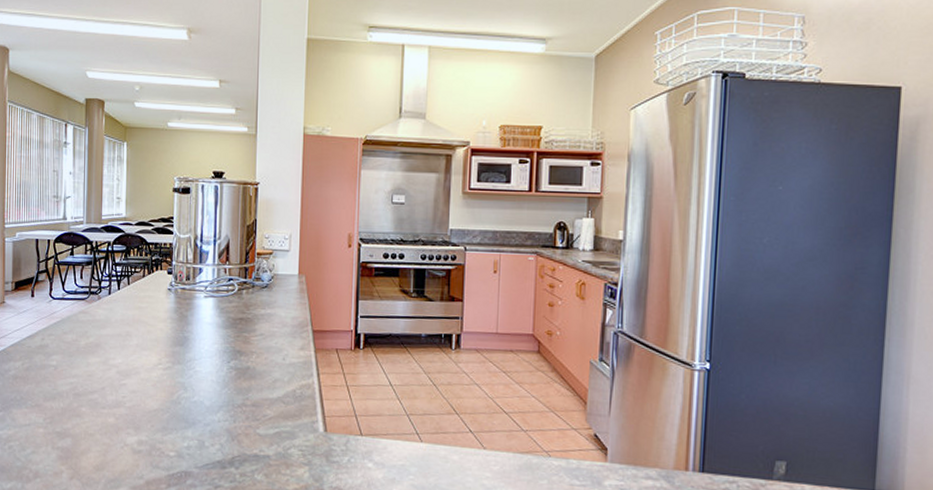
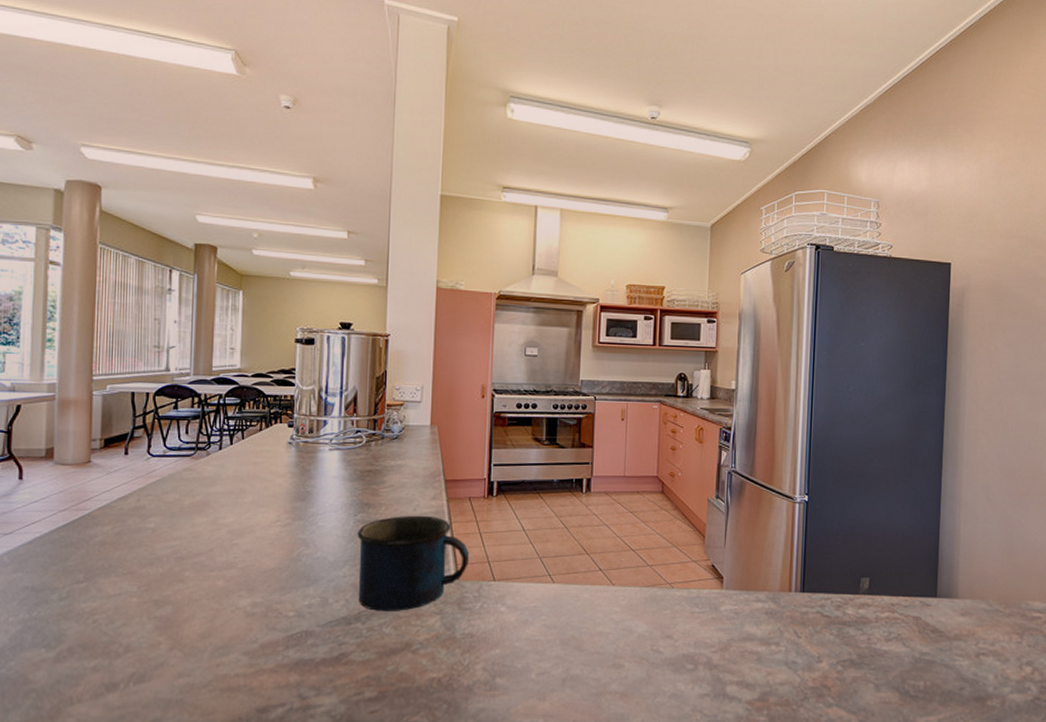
mug: none [230,364,336,459] -> present [357,515,469,611]

